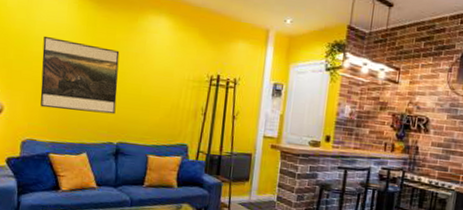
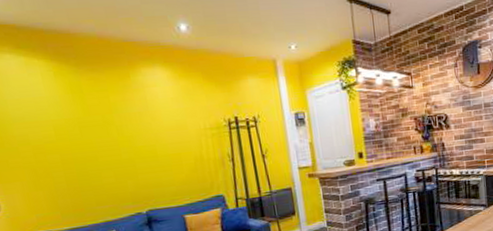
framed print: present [40,35,120,115] -> none [22,113,135,195]

